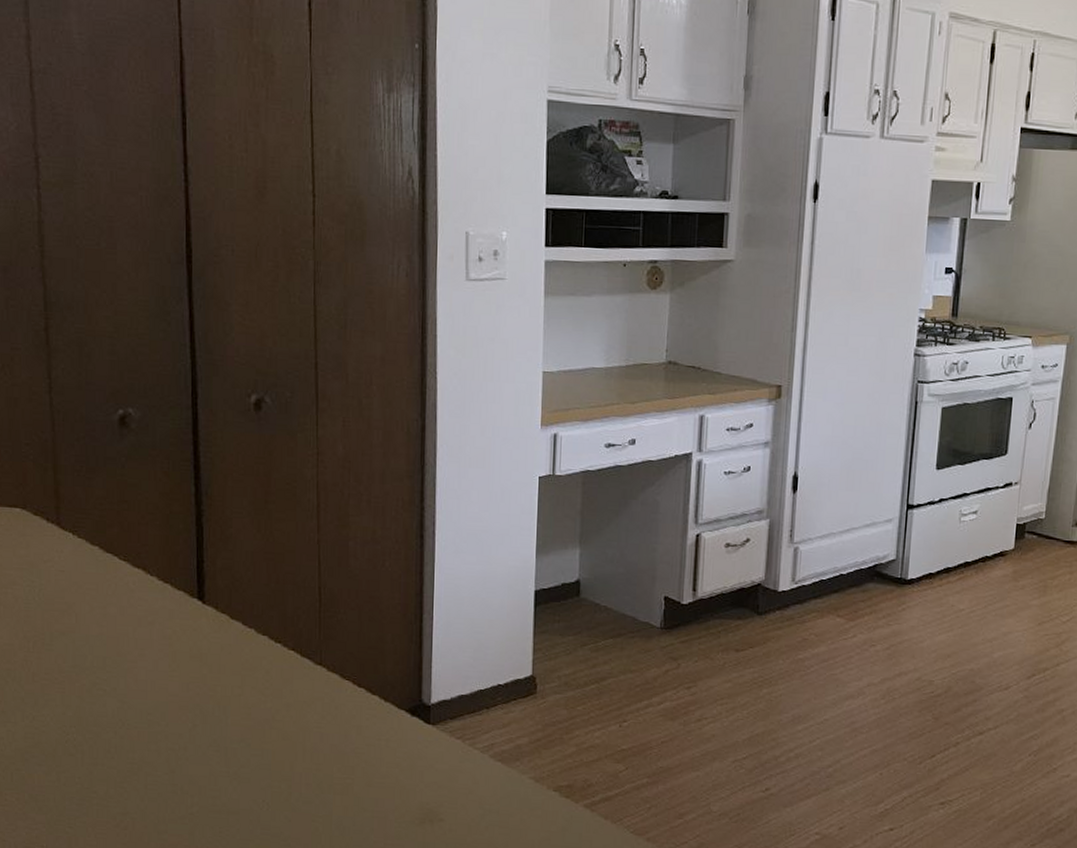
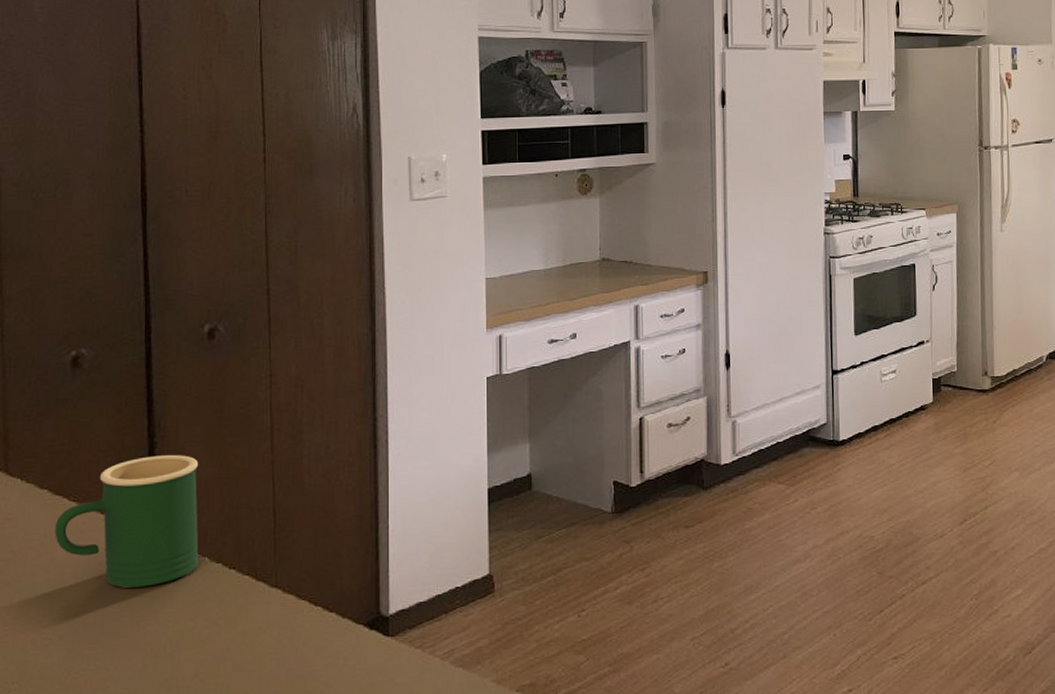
mug: none [106,523,246,651] -> present [55,455,199,588]

